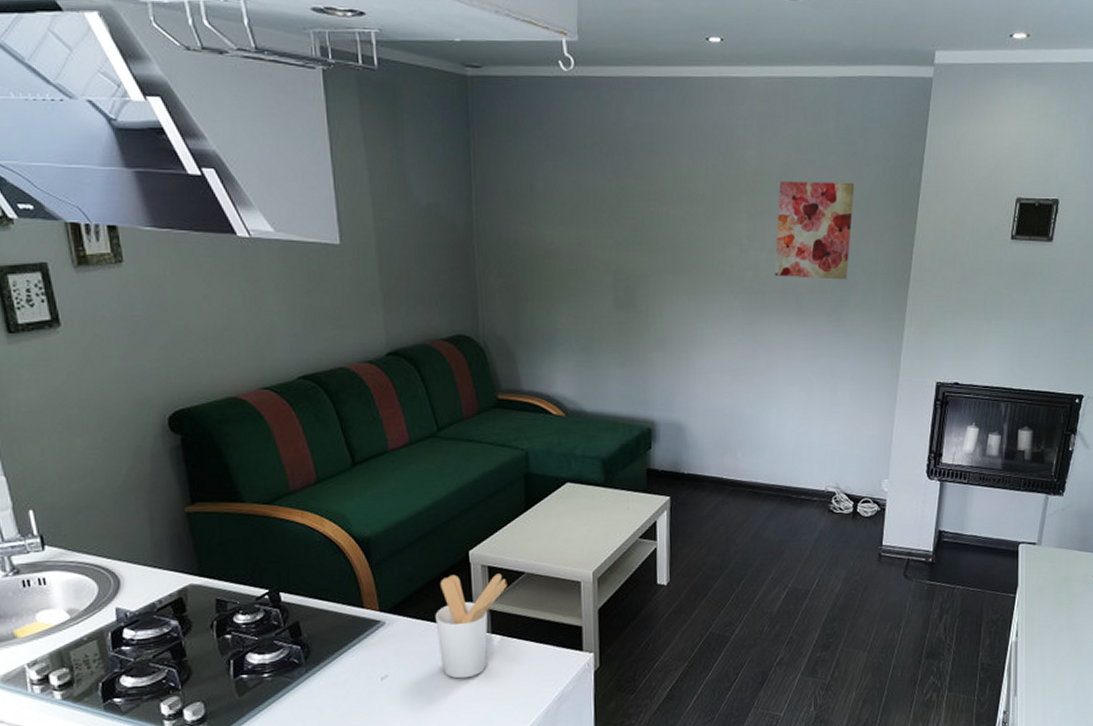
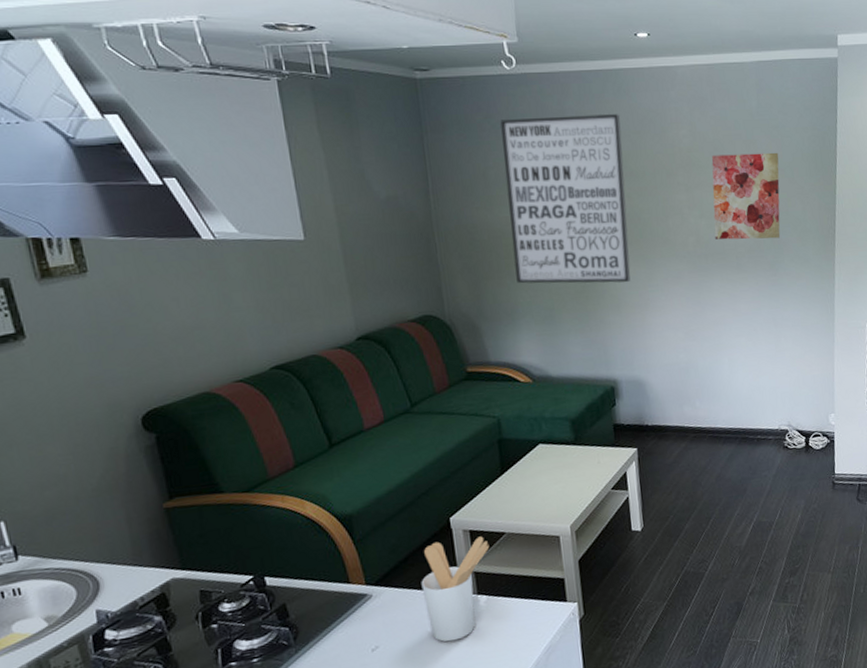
wall art: none [553,126,683,317] -> present [500,114,631,284]

